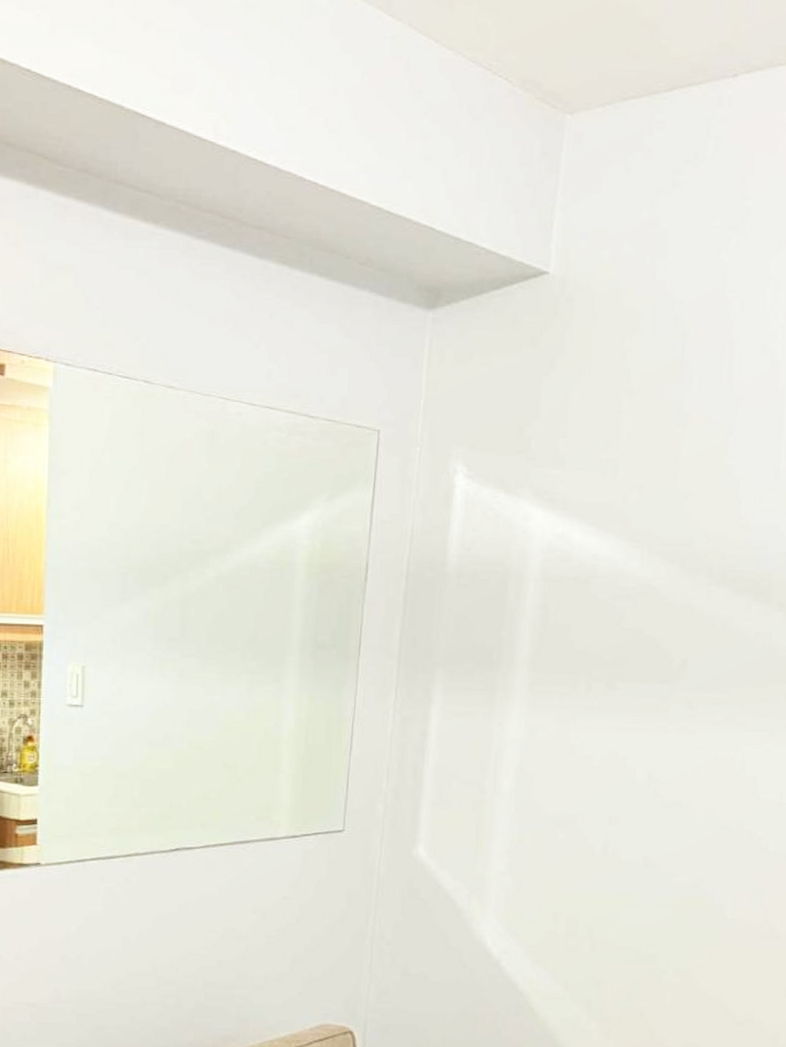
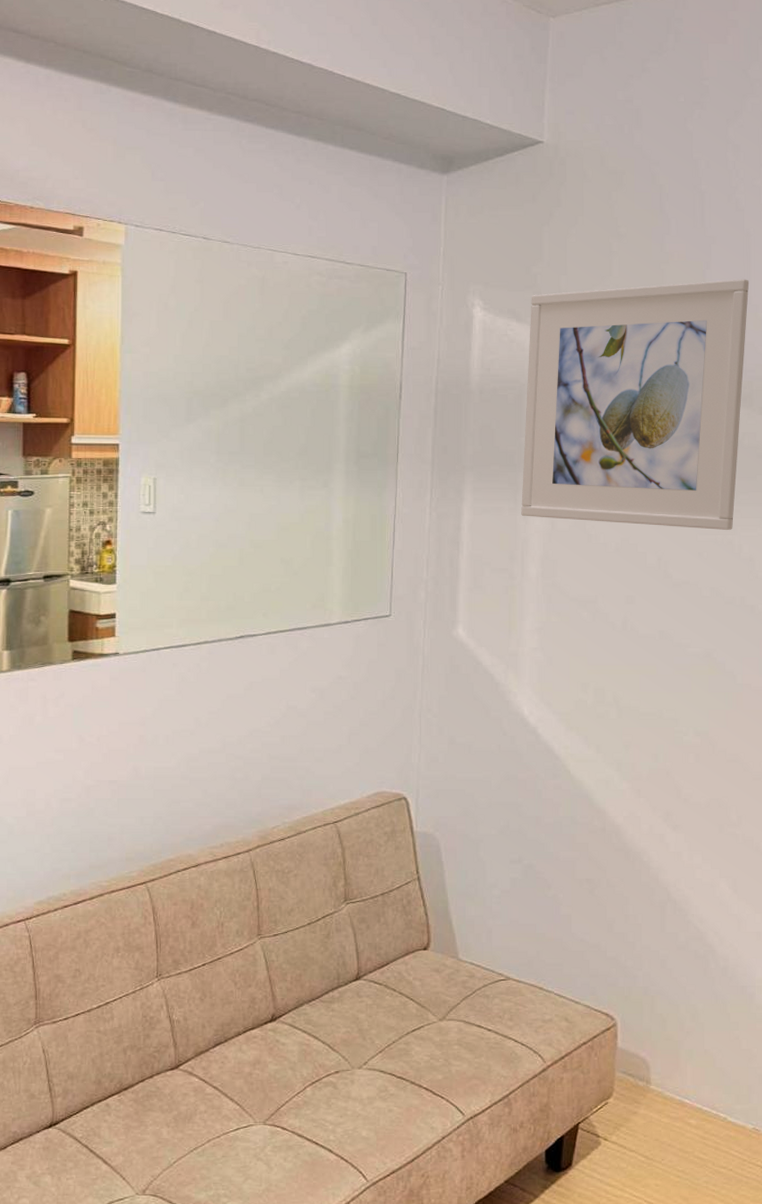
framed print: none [497,448,779,745] -> present [521,279,750,530]

